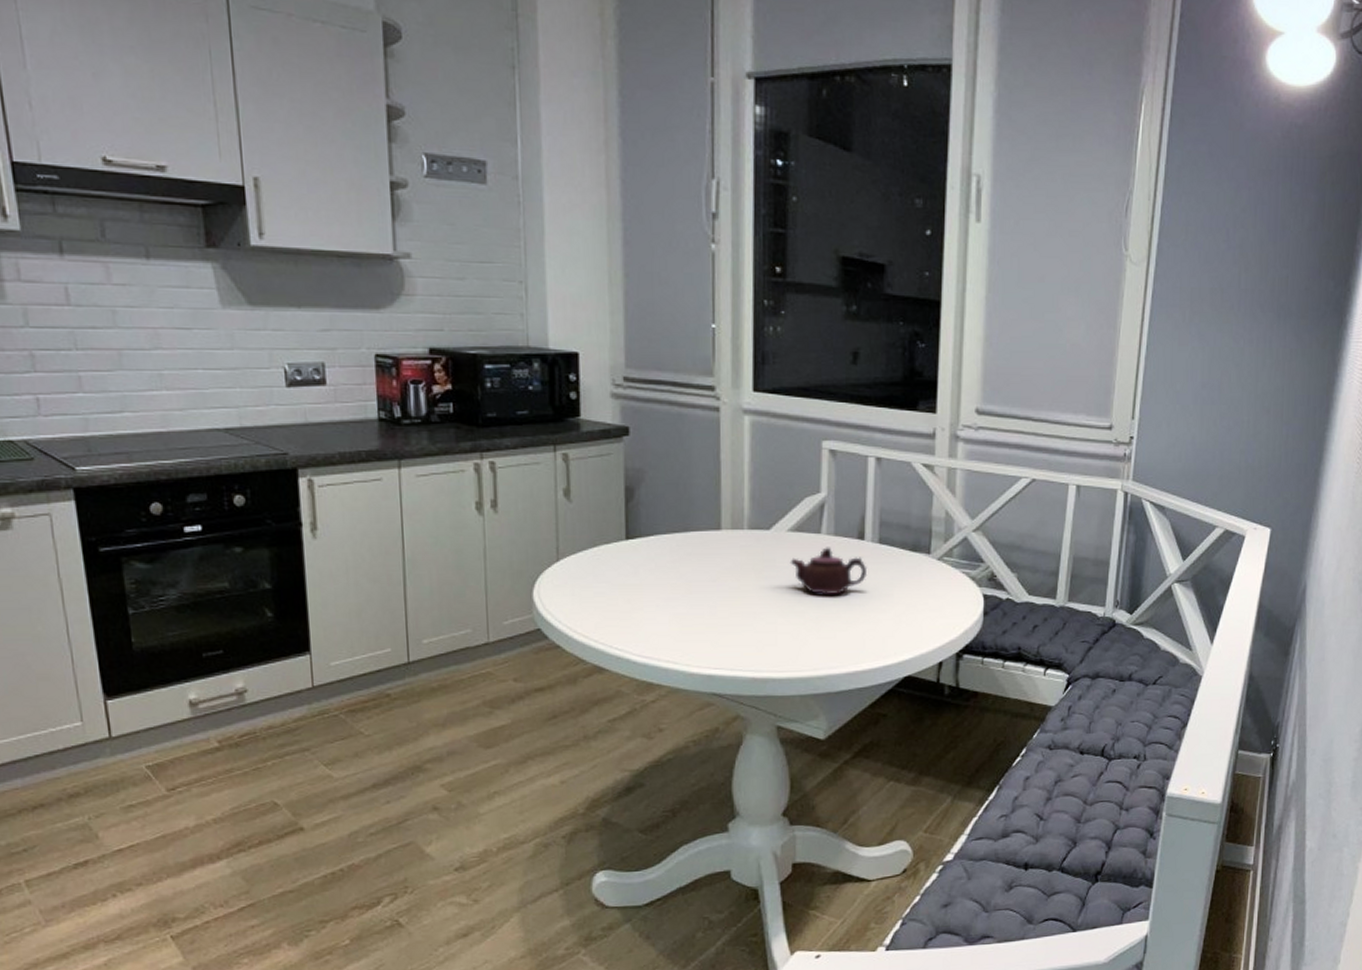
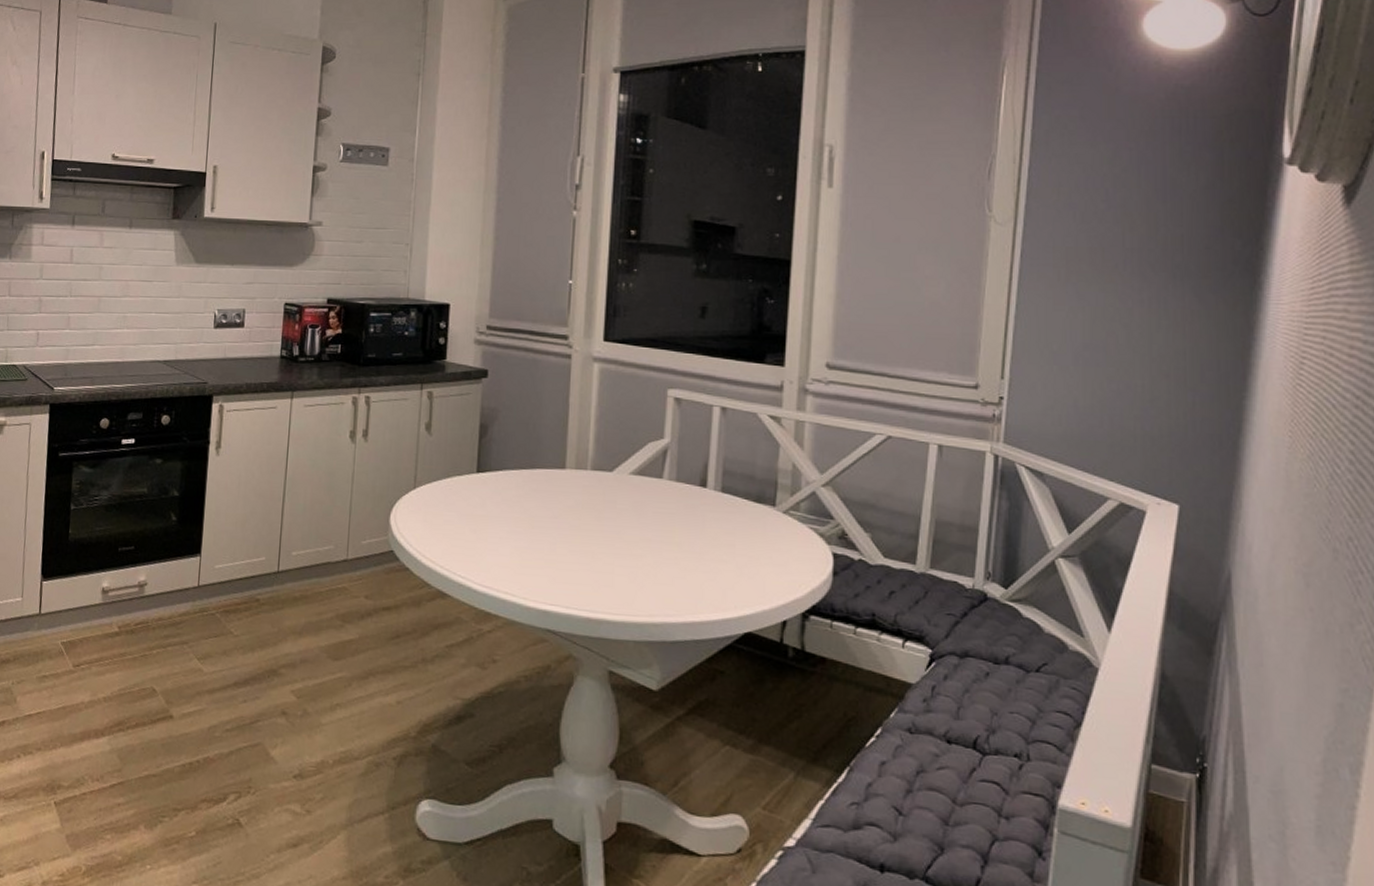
teapot: present [790,547,868,594] -> none [630,492,709,540]

